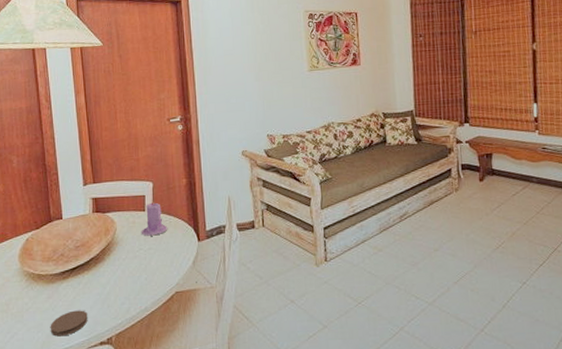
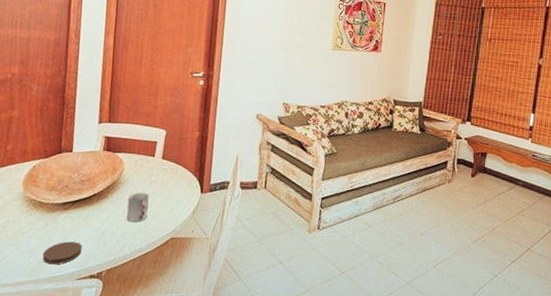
cup: none [126,250,148,281] -> present [126,193,149,222]
candle: present [141,200,168,236] -> none [147,147,174,182]

